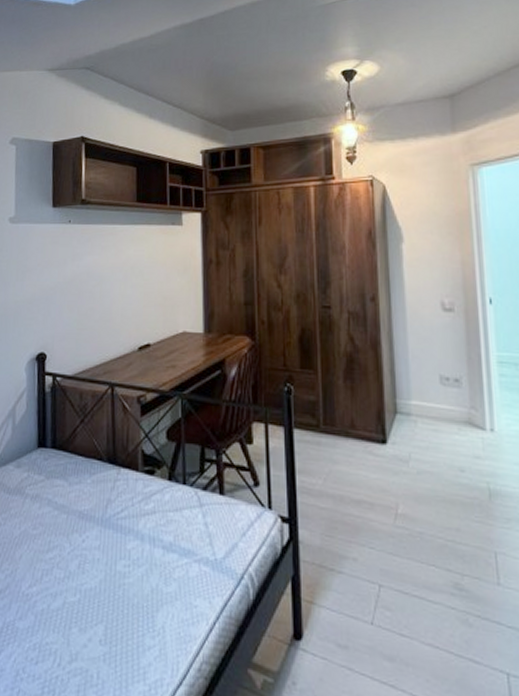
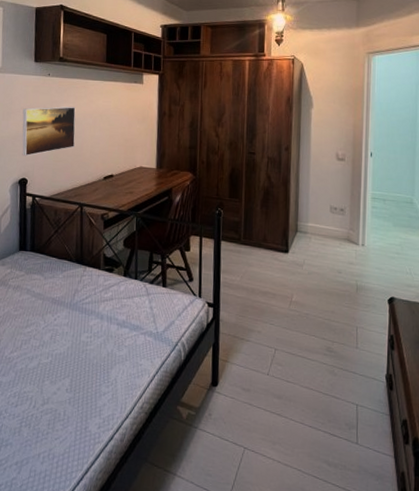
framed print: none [39,258,103,325] -> present [22,106,76,157]

